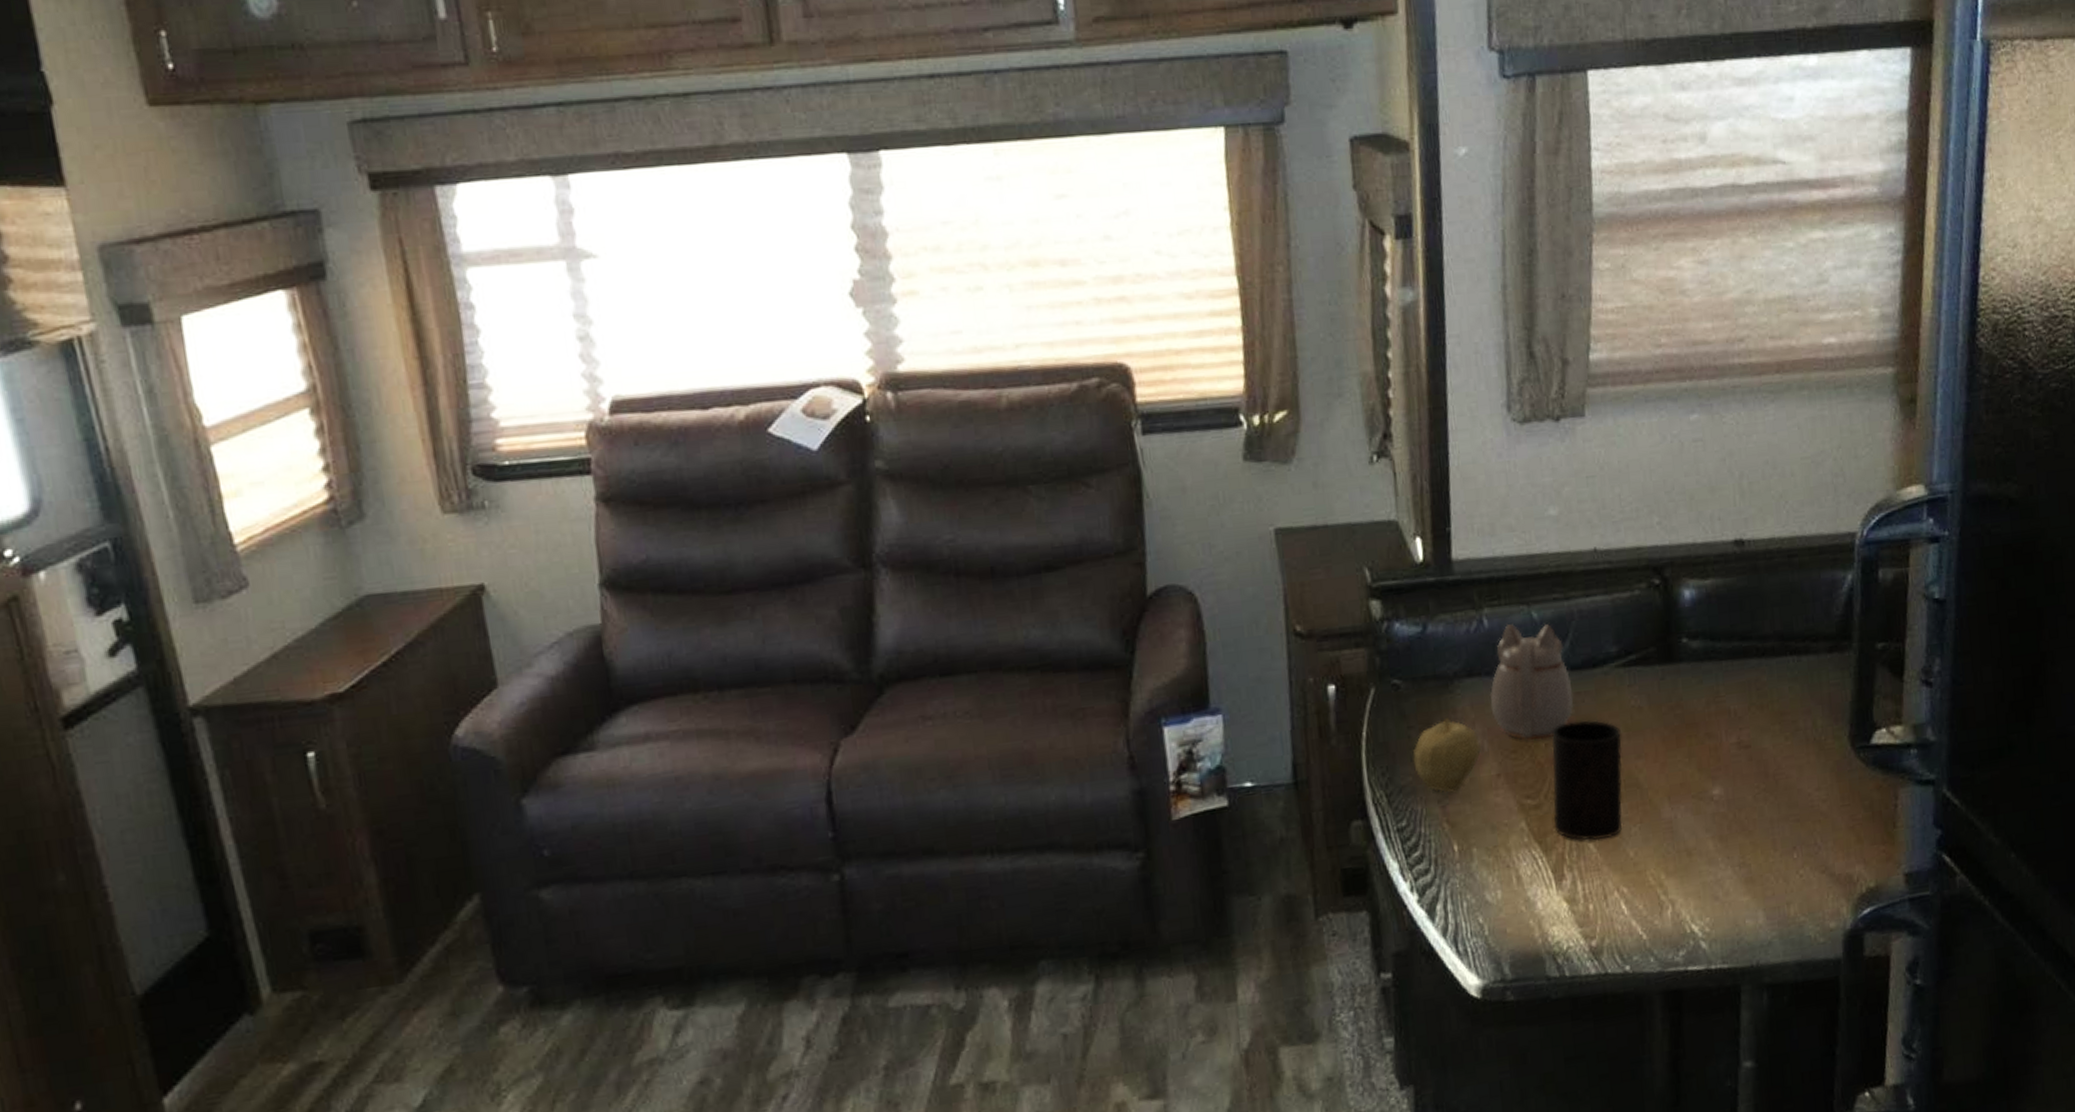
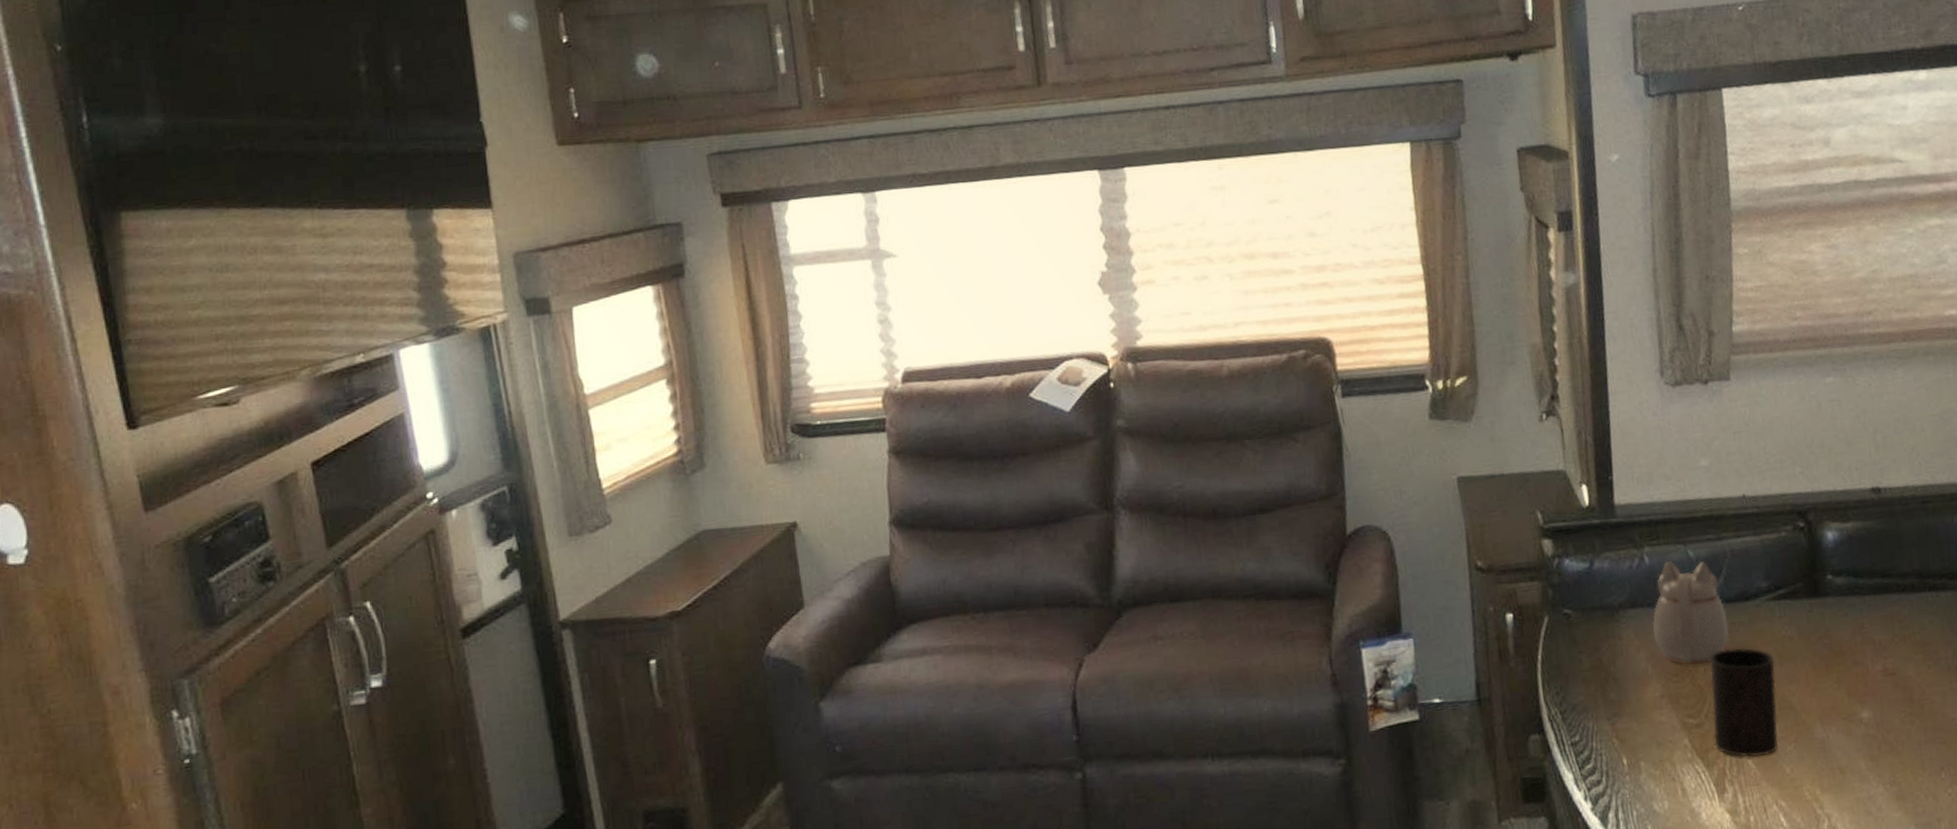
fruit: present [1413,718,1481,793] -> none [1583,644,1645,711]

